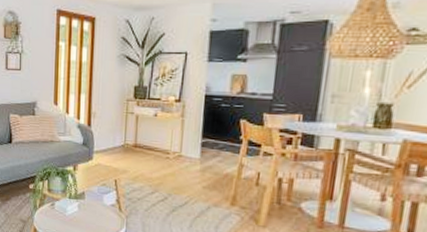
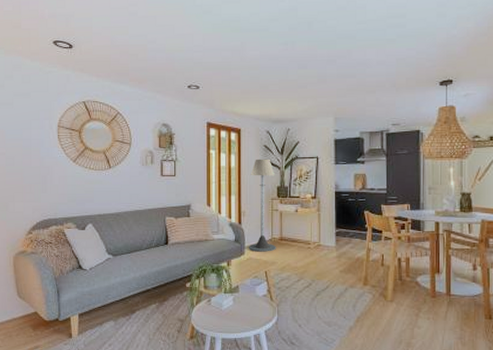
floor lamp: none [97,53,133,159] -> present [248,158,276,252]

